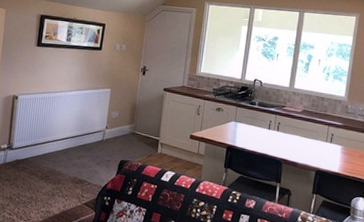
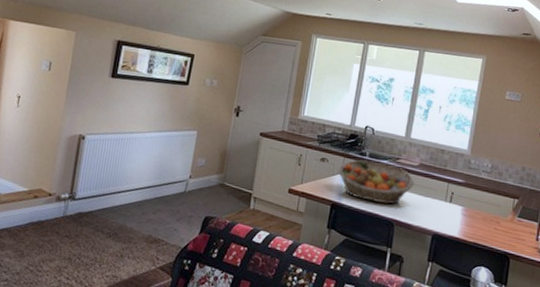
fruit basket: none [232,108,299,146] -> present [338,159,415,205]

